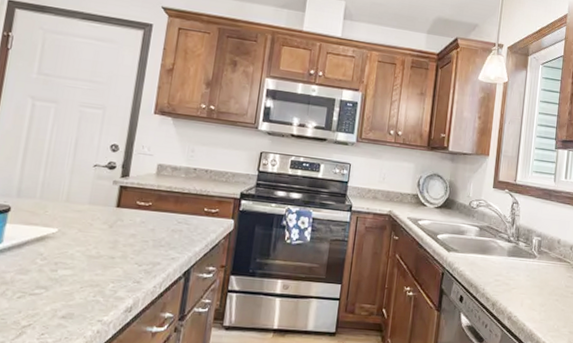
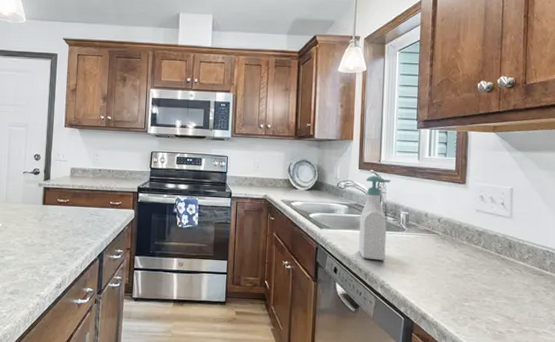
soap bottle: none [487,196,525,290] -> present [358,175,391,261]

